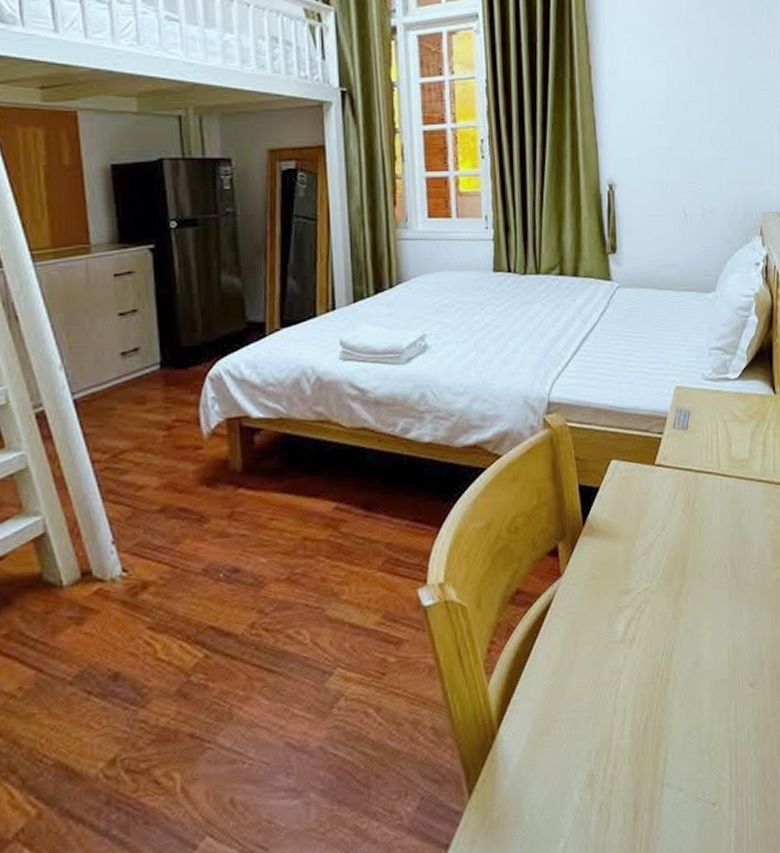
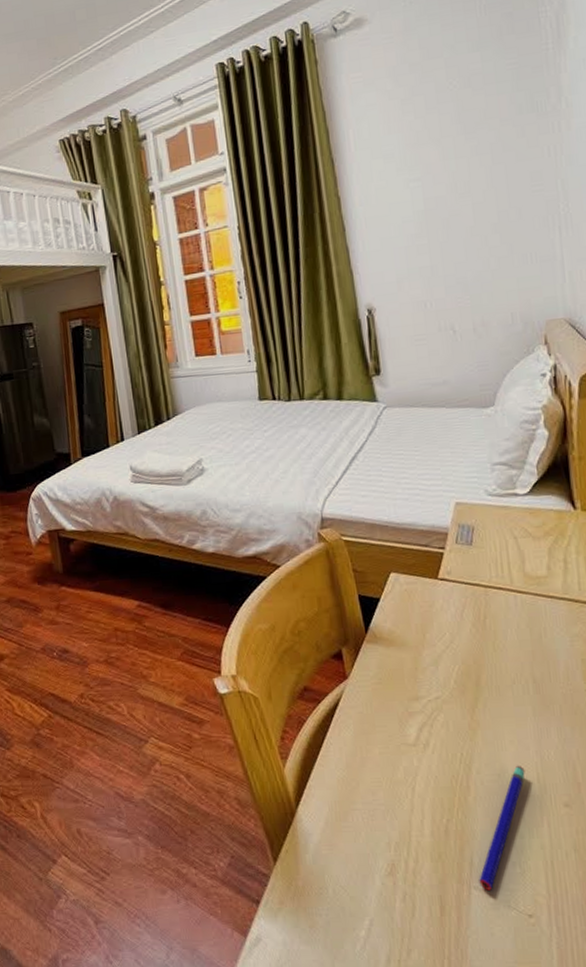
pen: none [671,650,719,785] -> present [479,765,525,890]

